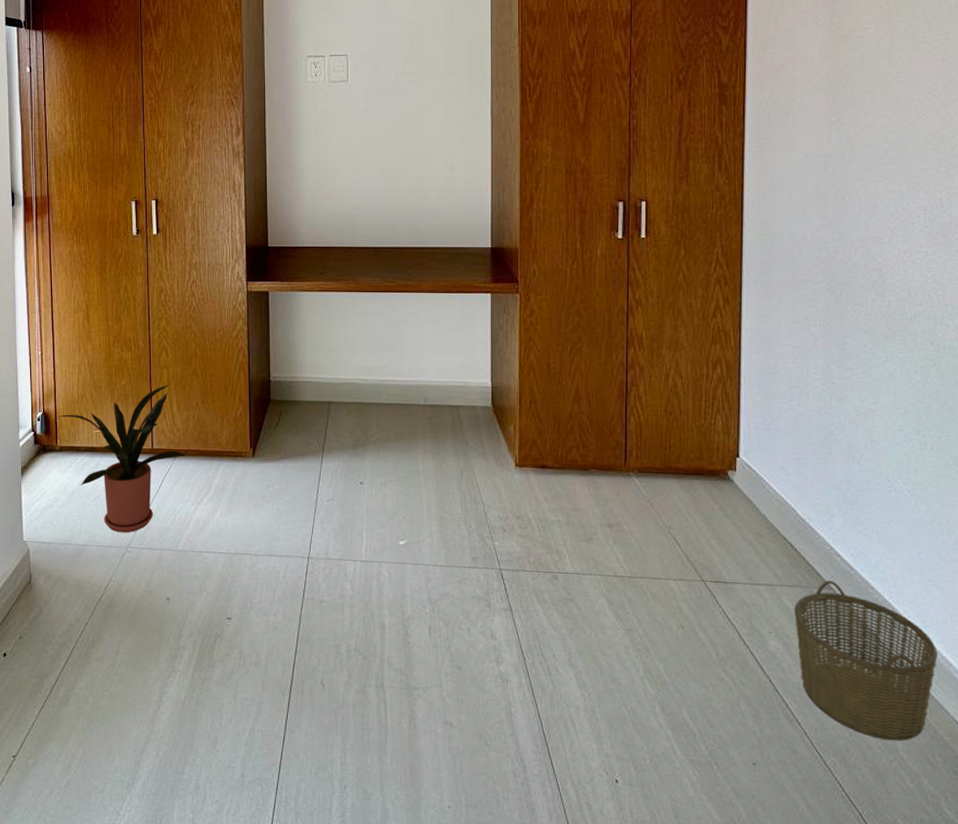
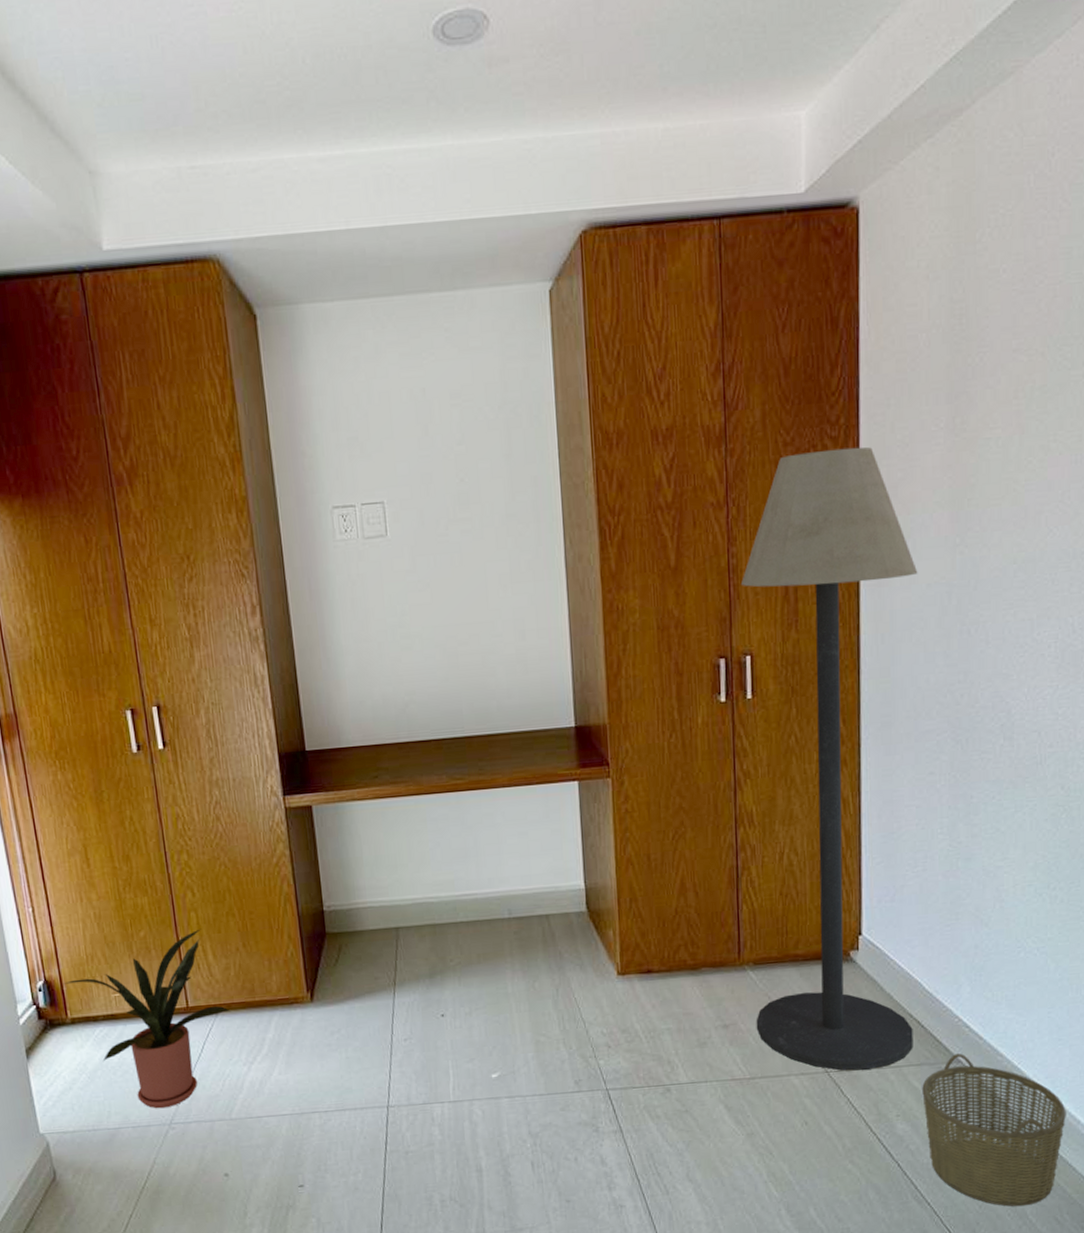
floor lamp: none [638,36,797,584] -> present [740,447,918,1071]

